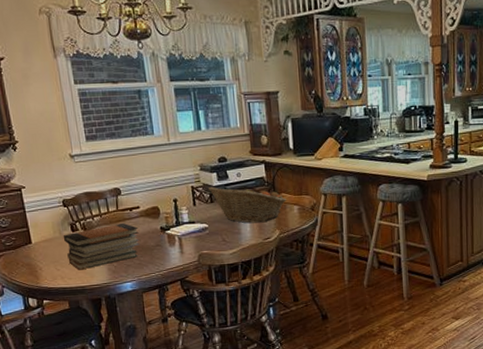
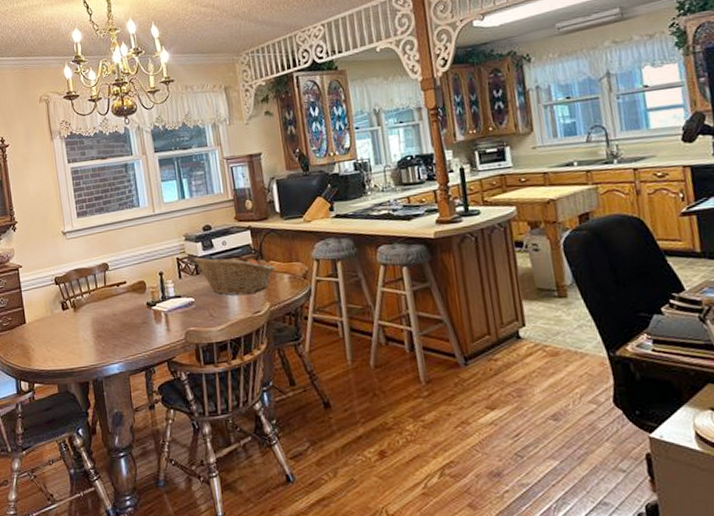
book stack: present [63,223,139,270] -> none [54,300,126,351]

